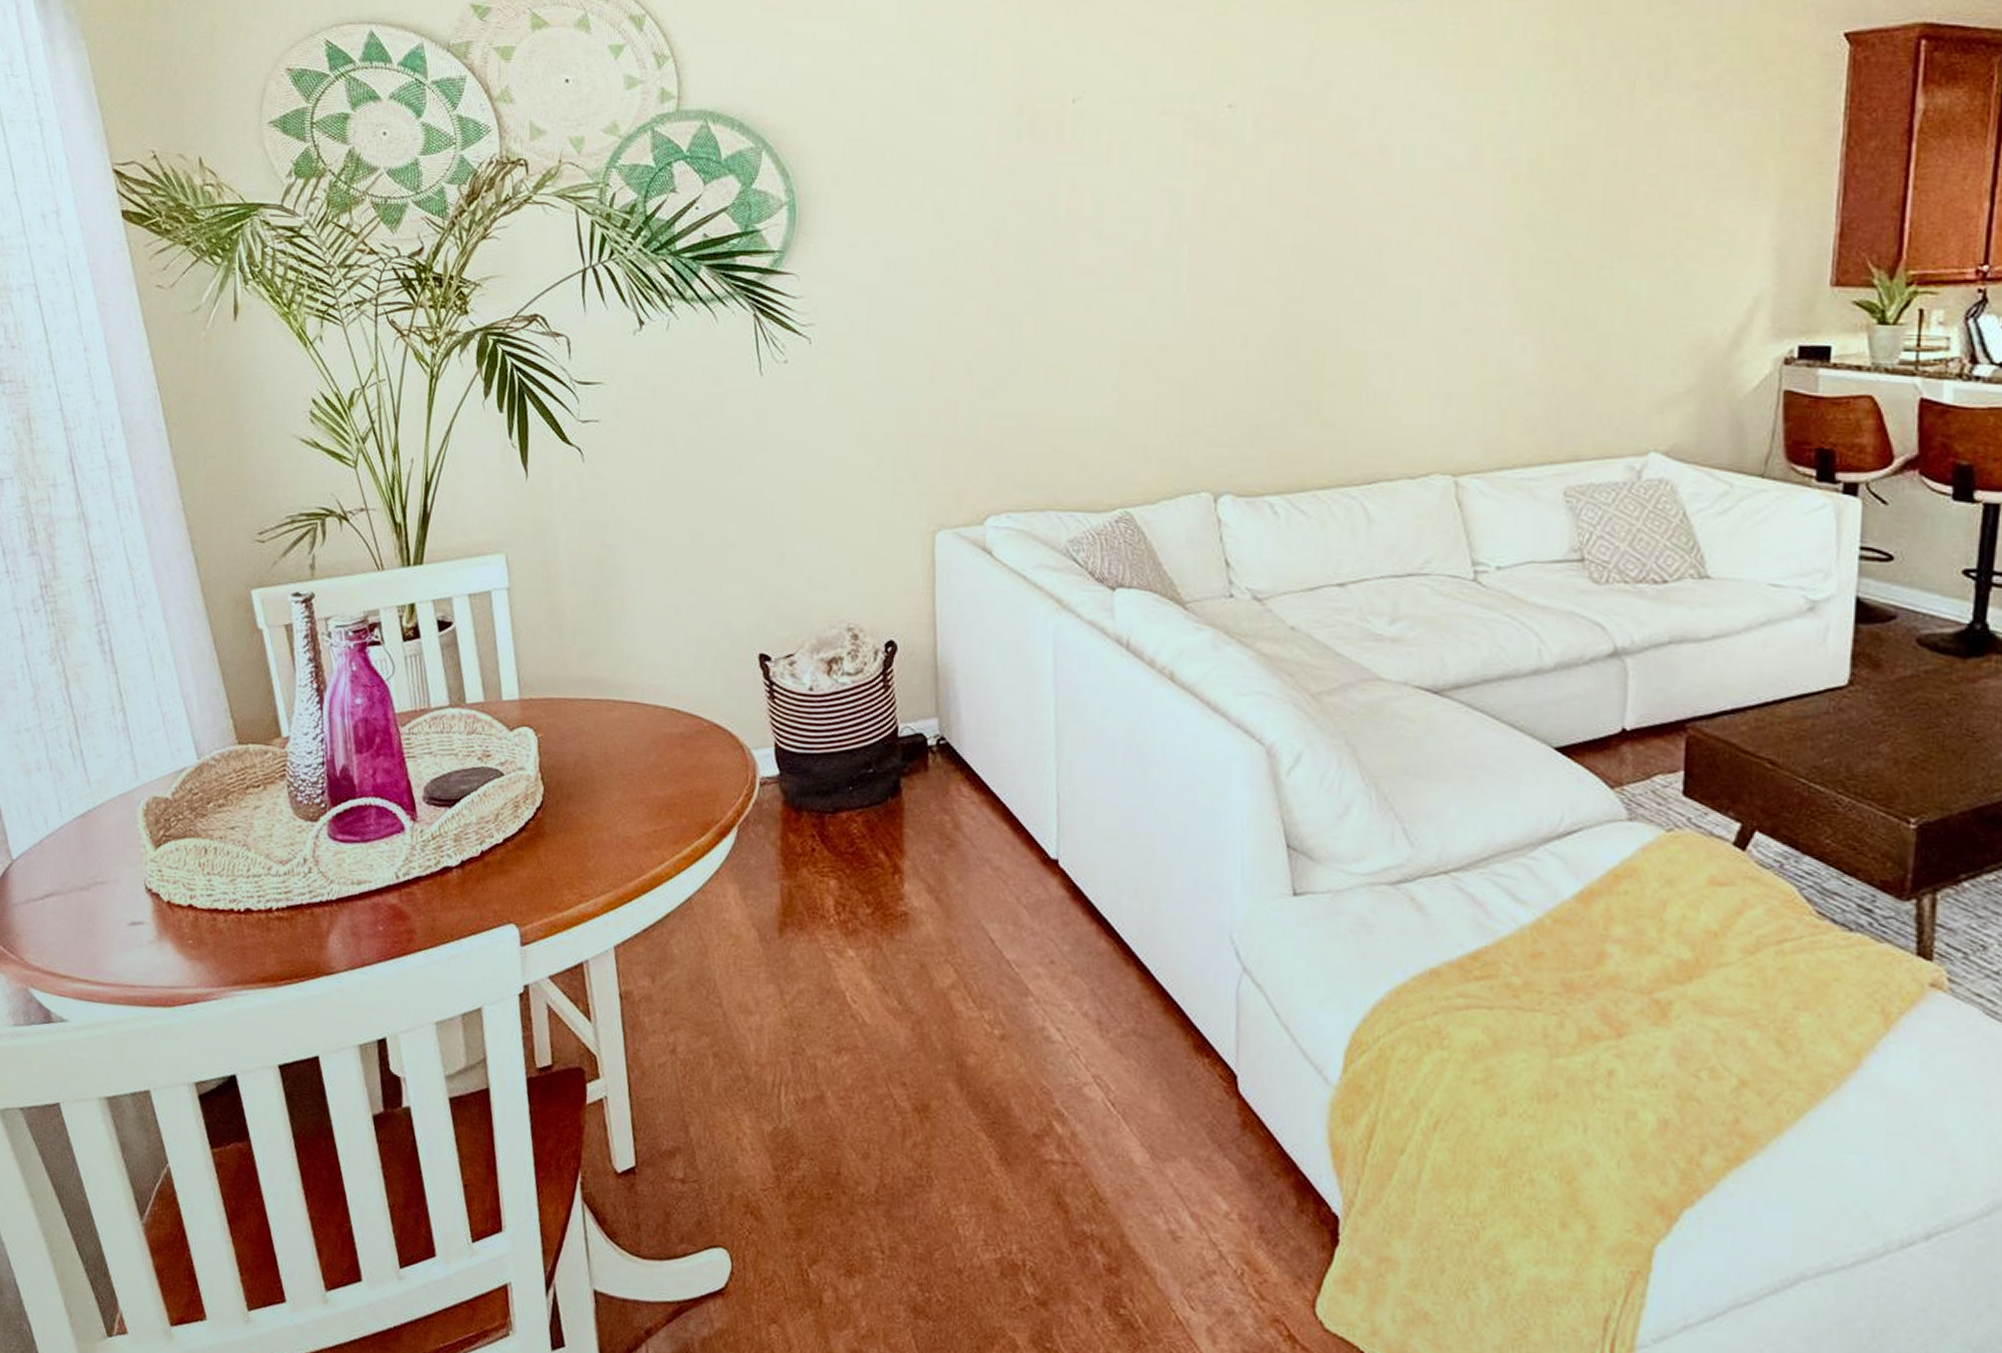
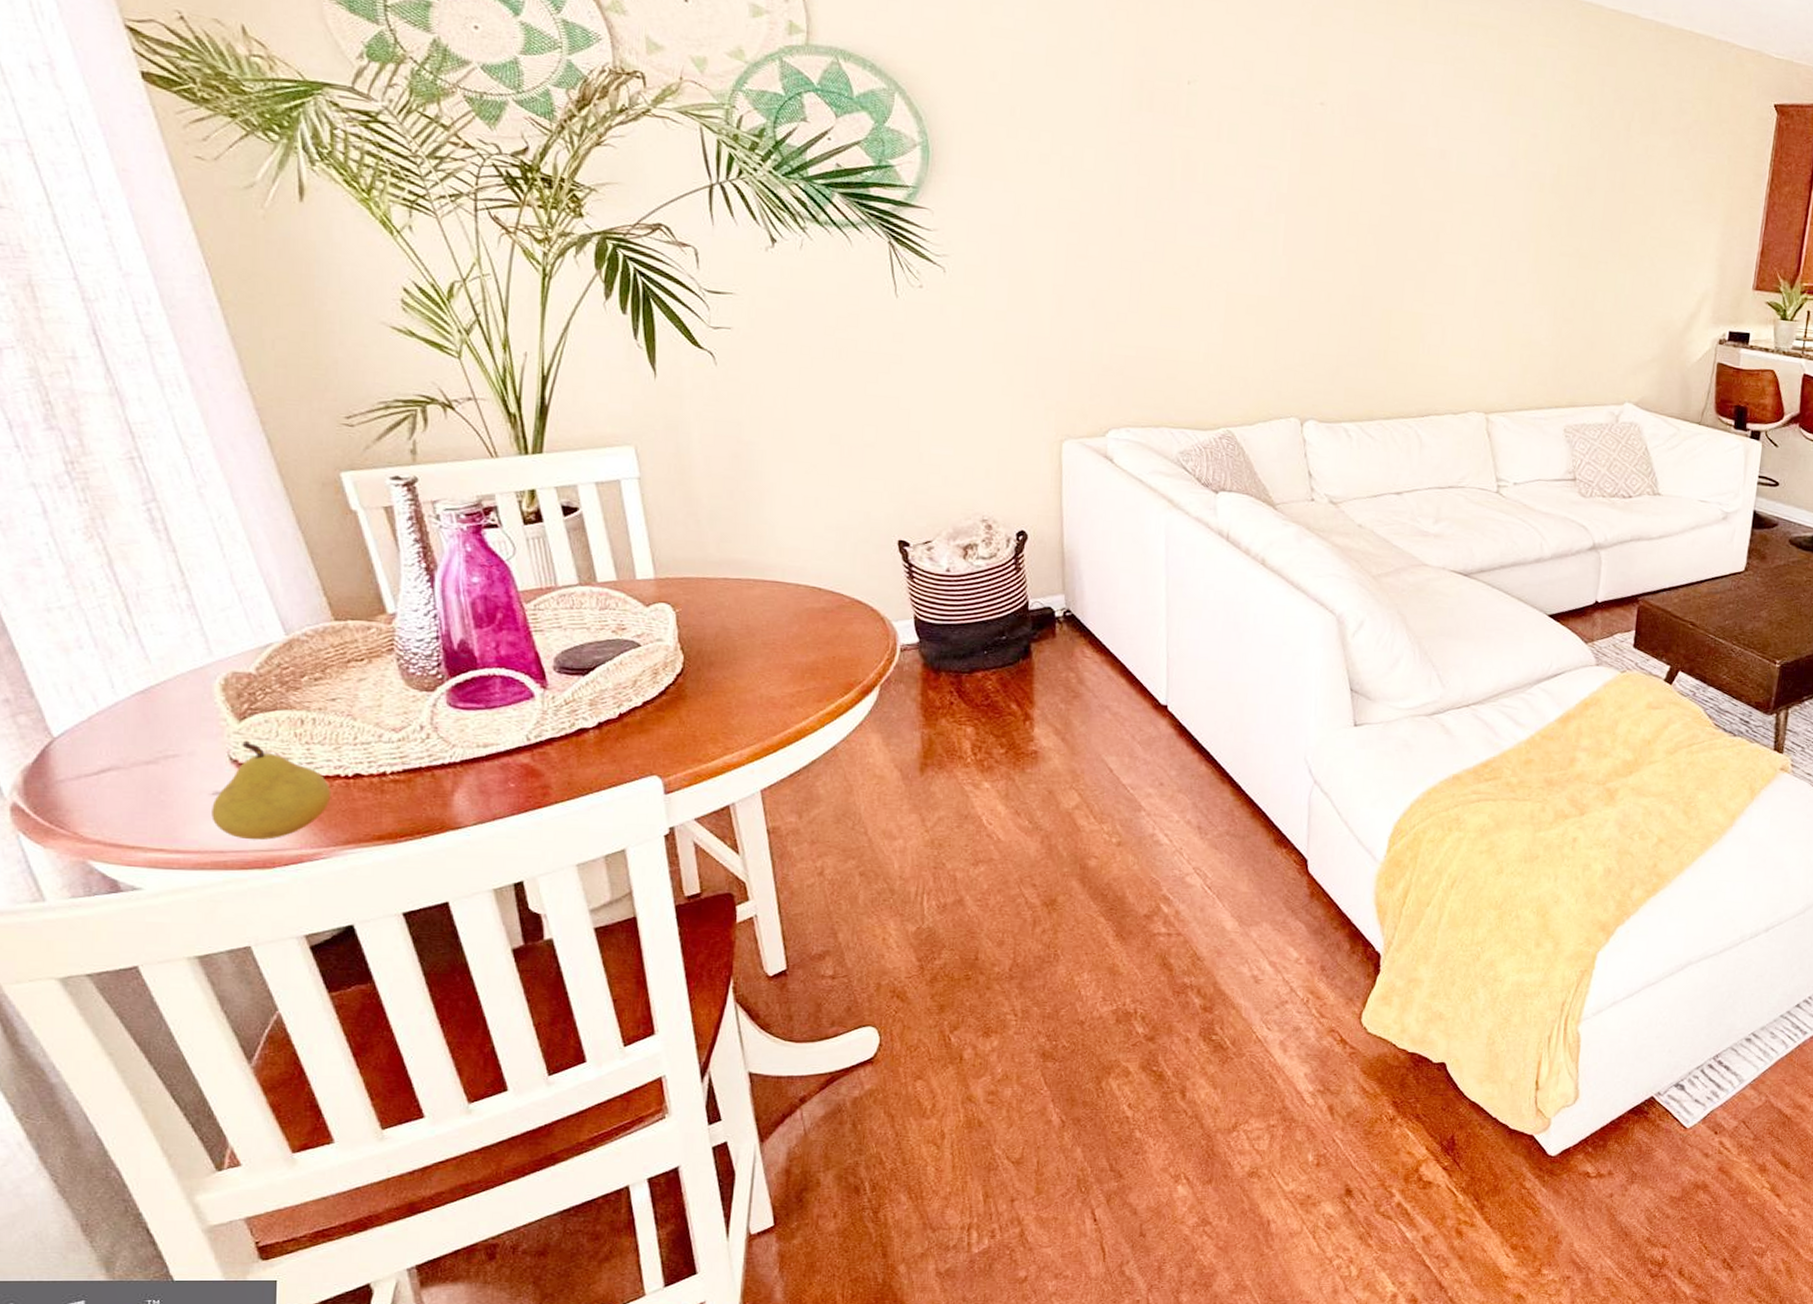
fruit: none [127,870,226,976] -> present [211,742,331,840]

